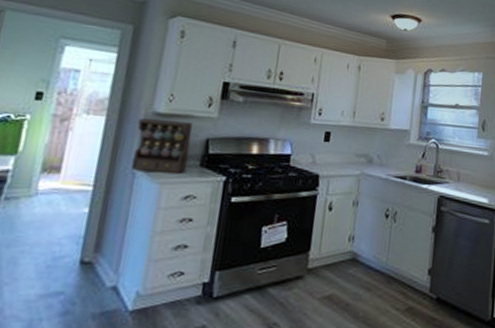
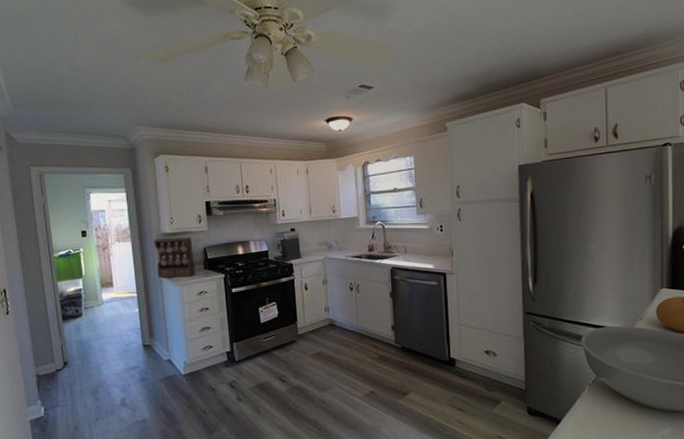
coffee maker: none [296,133,335,171] -> present [273,230,301,262]

